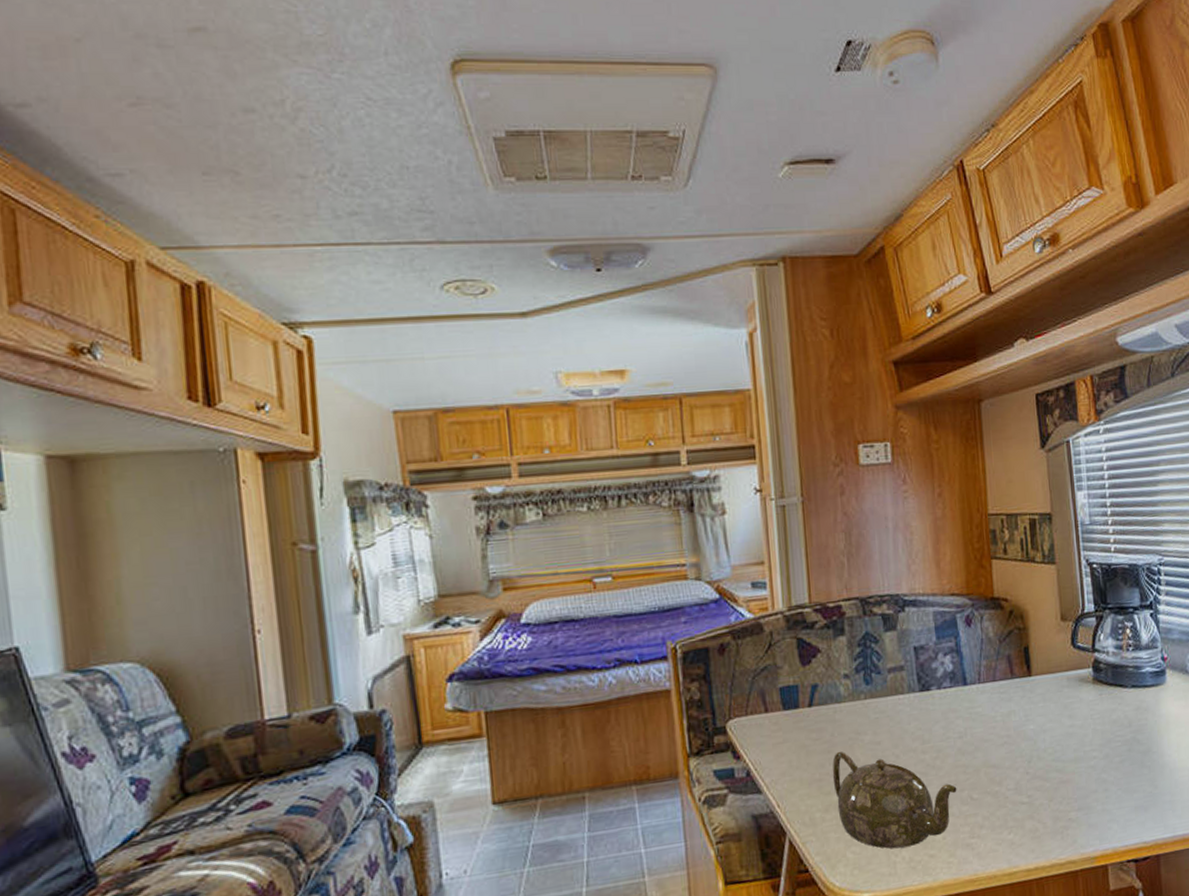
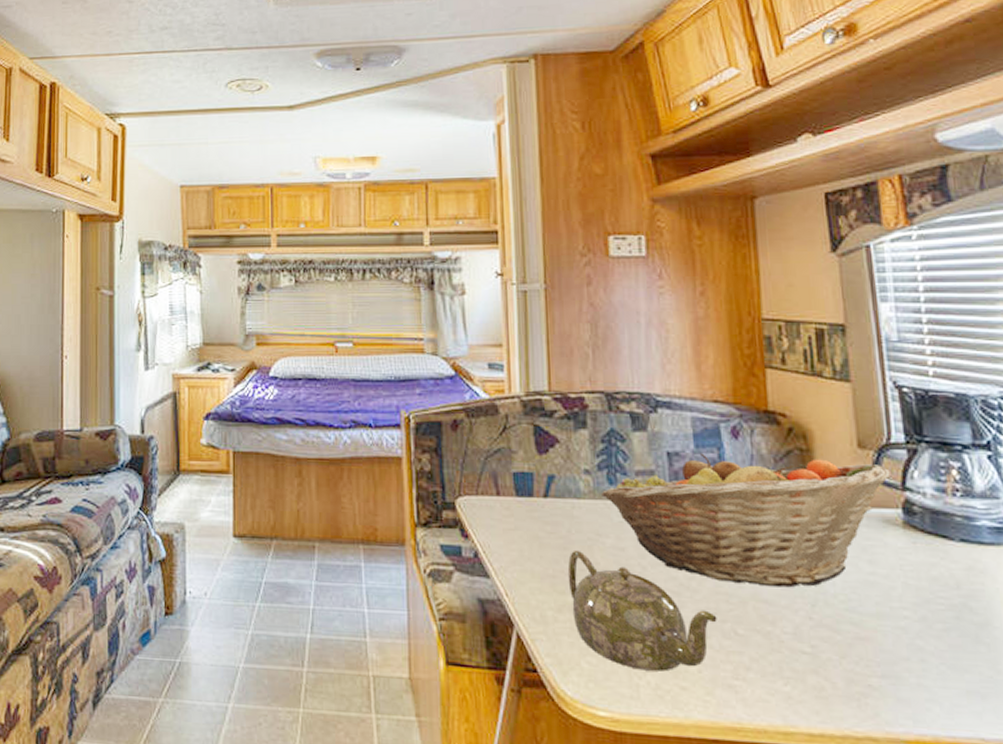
fruit basket: none [858,633,1084,756] -> present [600,453,890,588]

